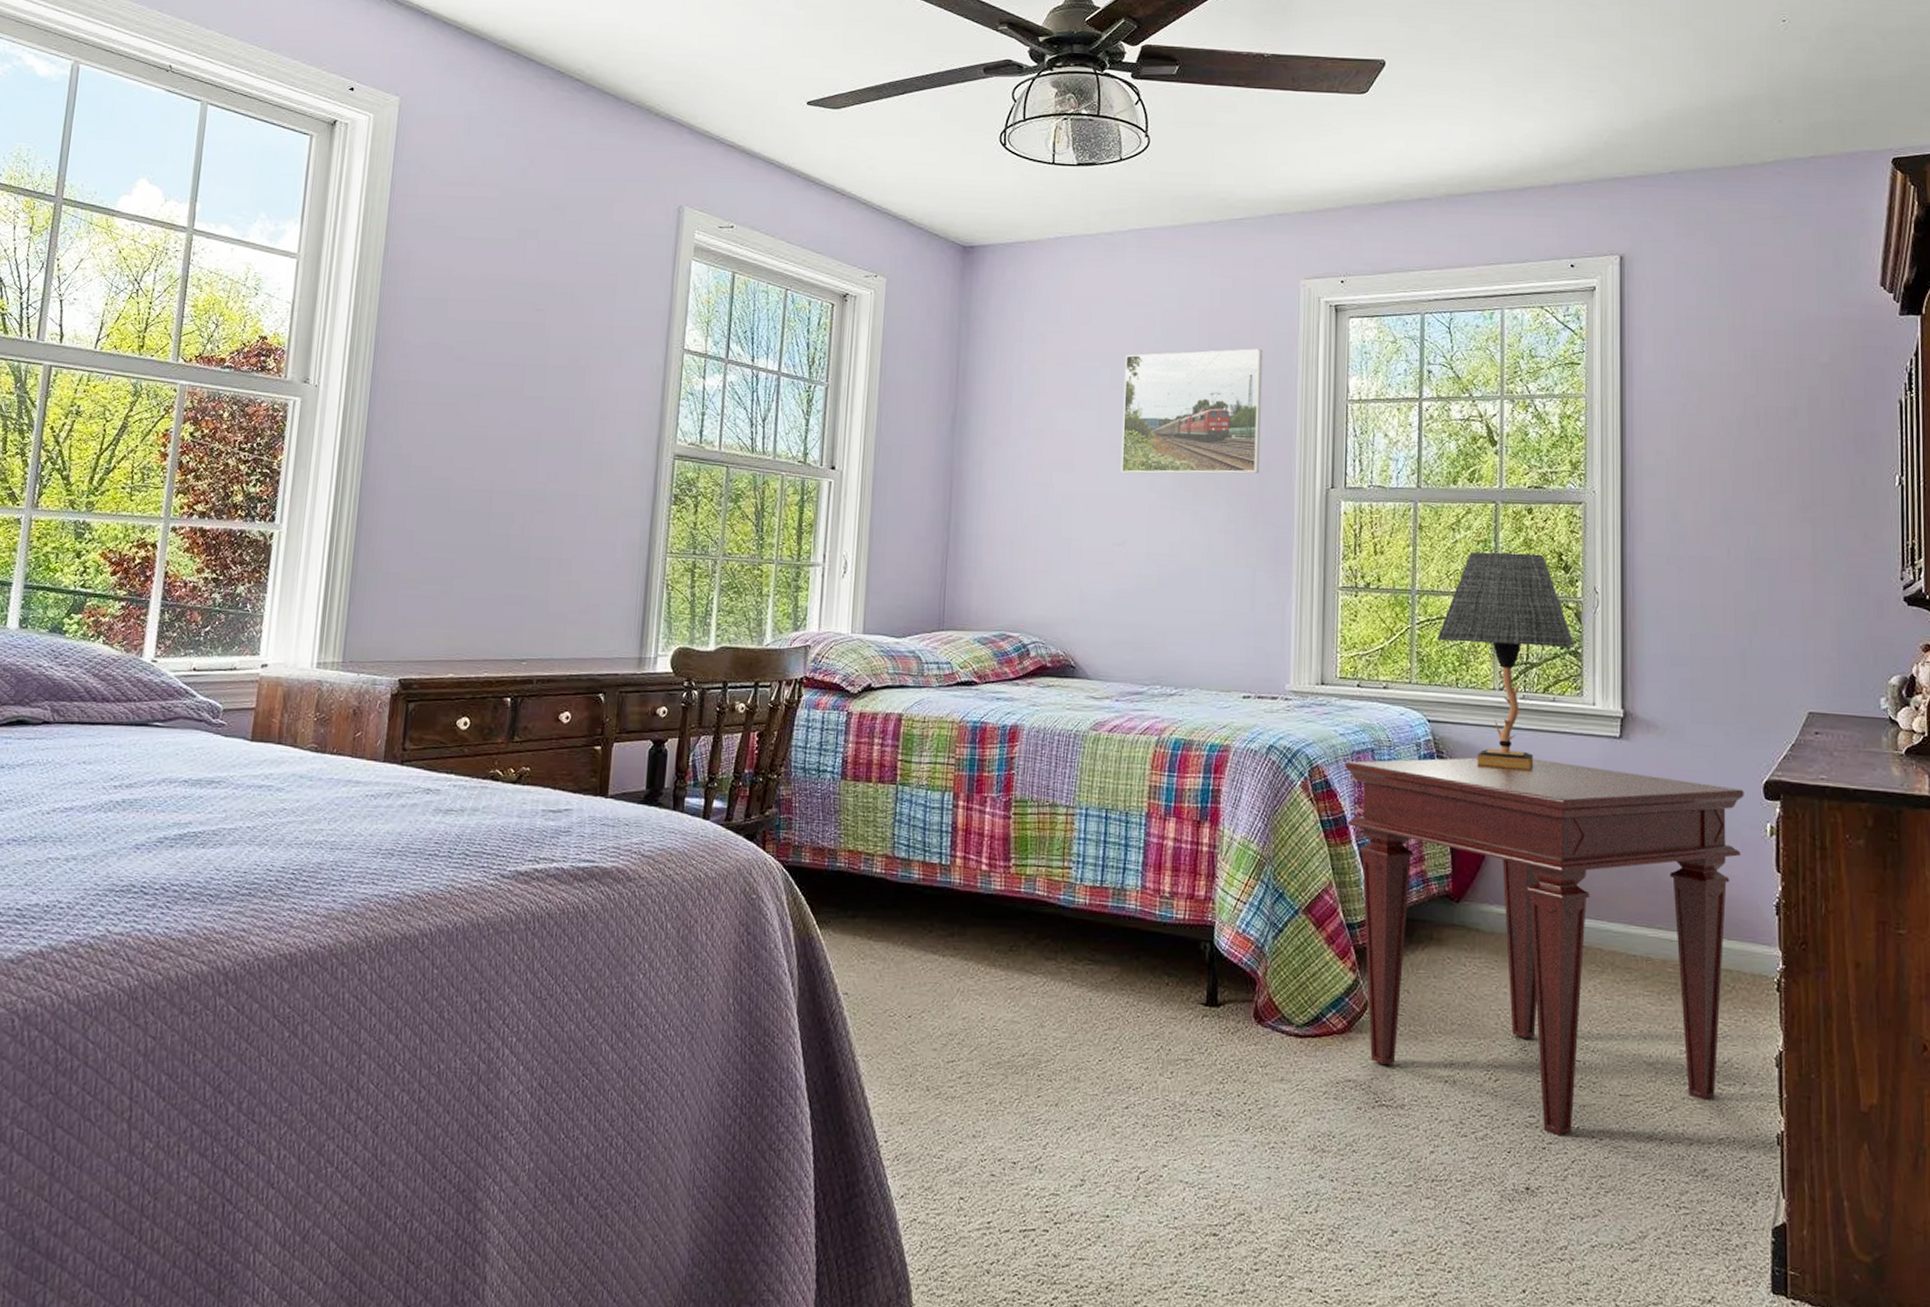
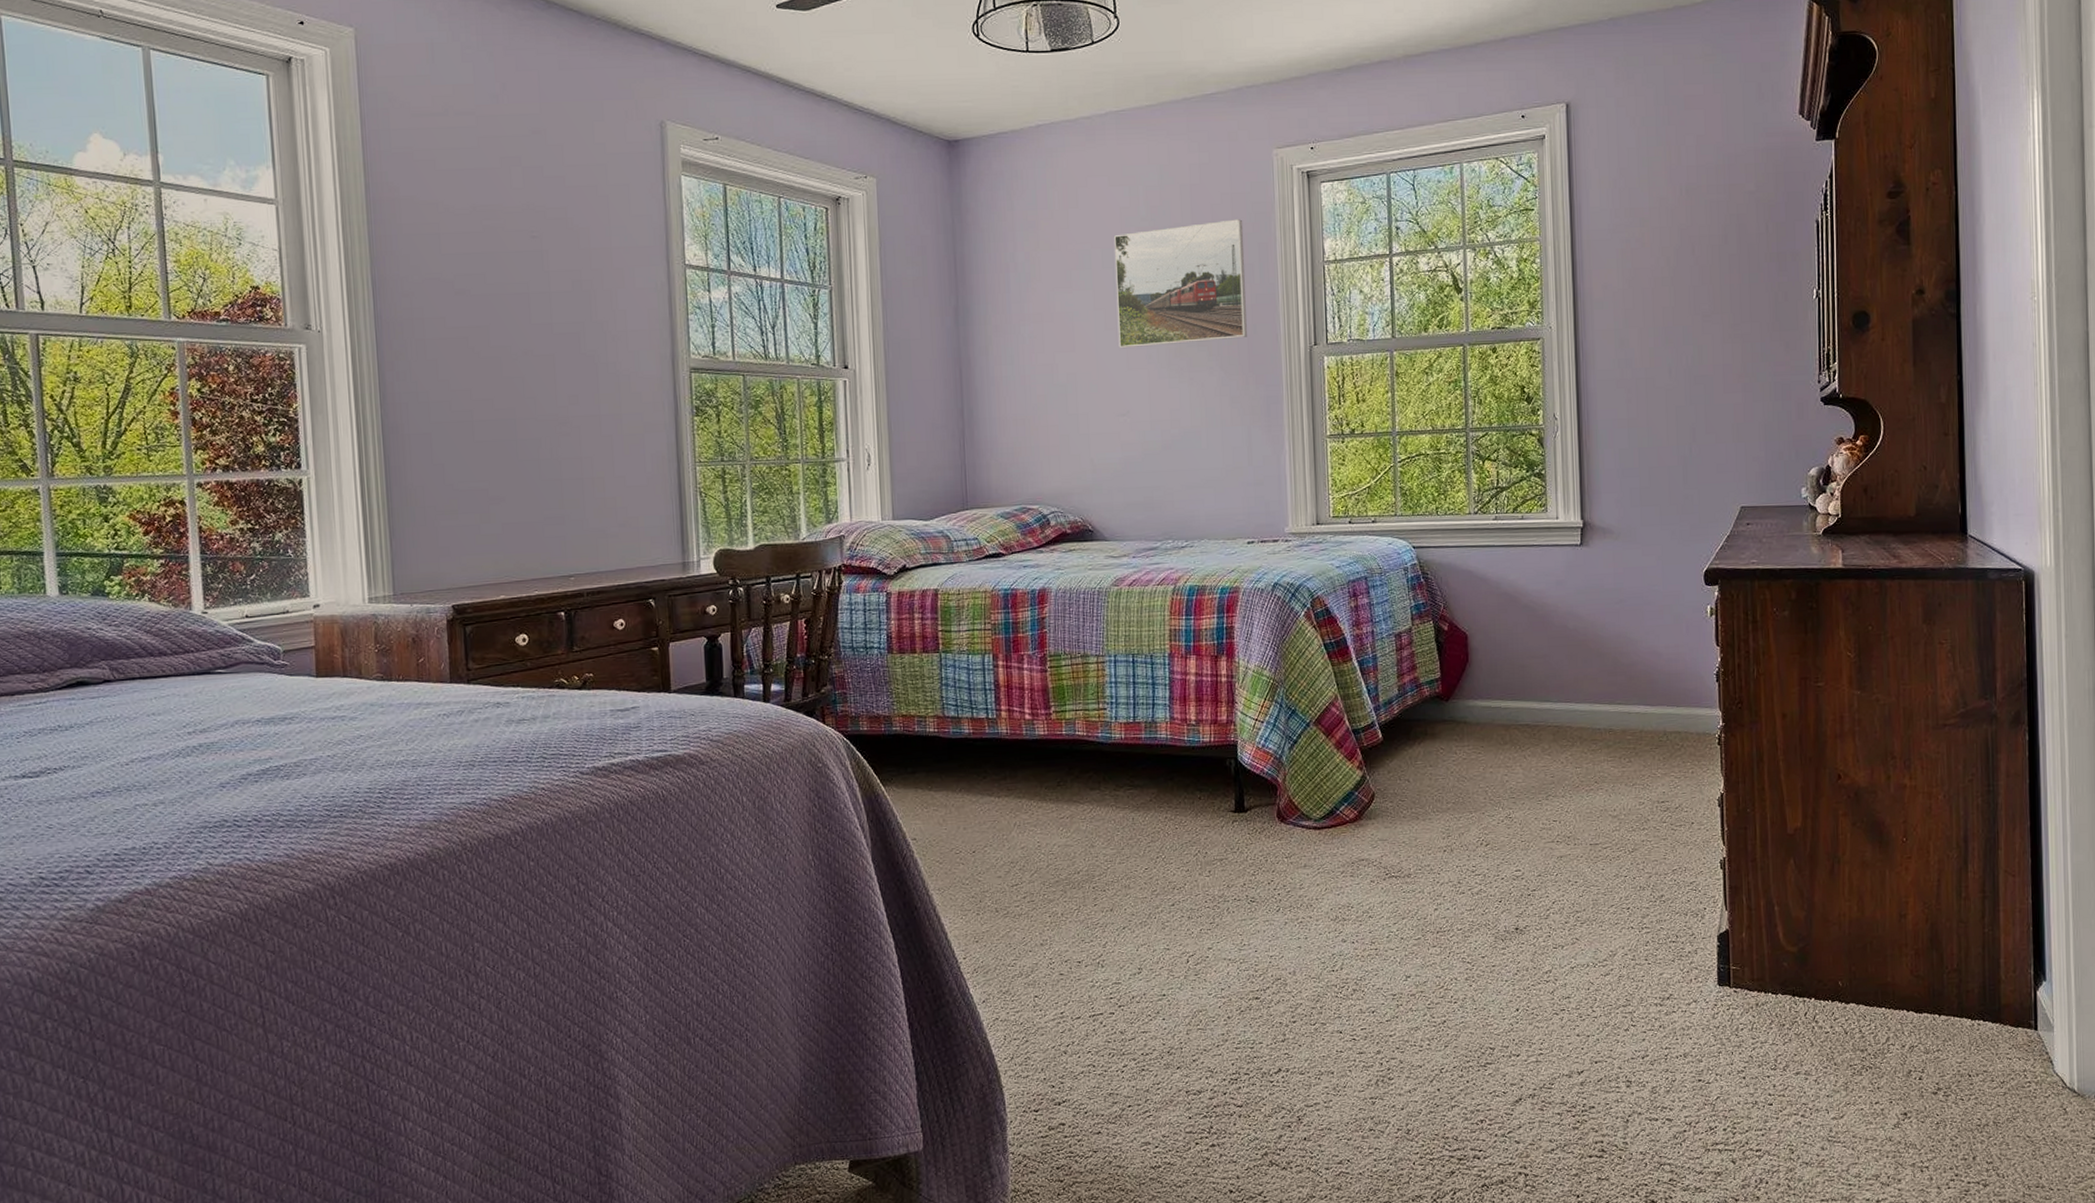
side table: present [1345,757,1744,1136] -> none [1342,571,1688,884]
table lamp: present [1436,551,1575,770] -> none [1417,389,1539,582]

